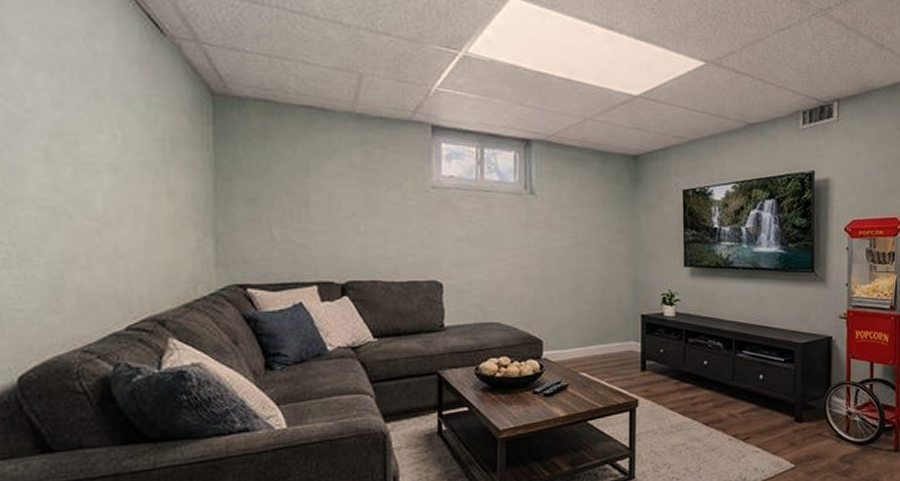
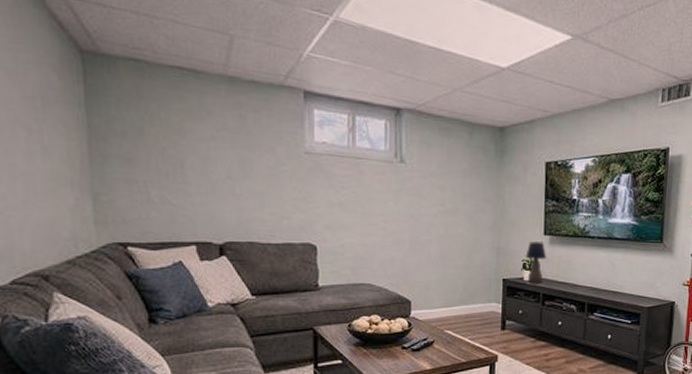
table lamp: none [665,274,688,320] -> present [525,242,547,284]

